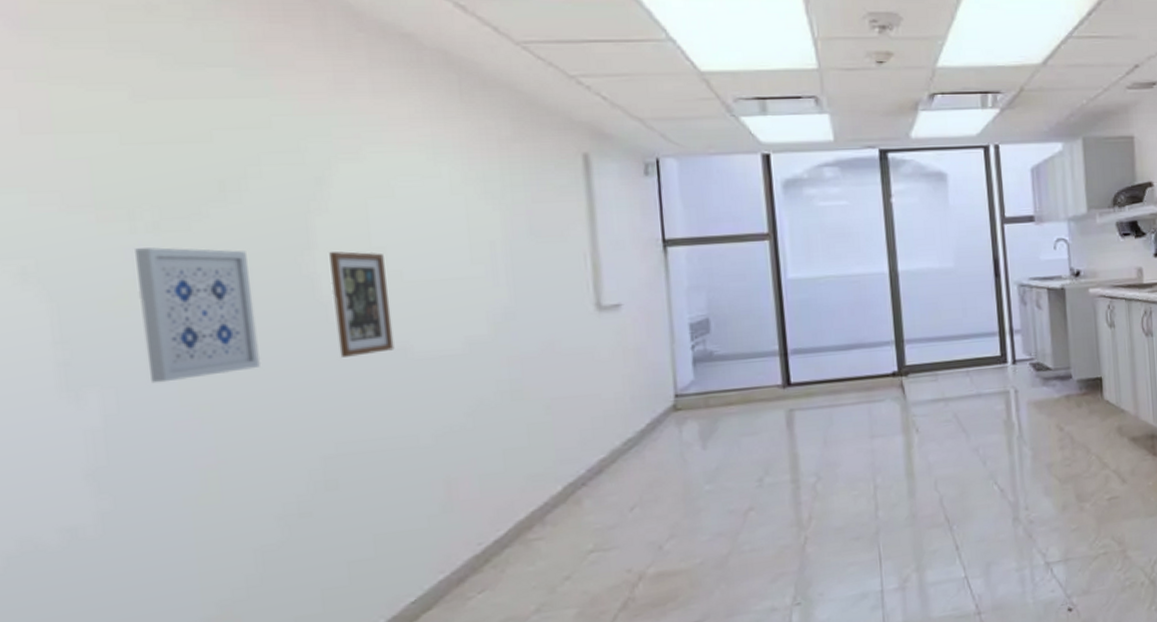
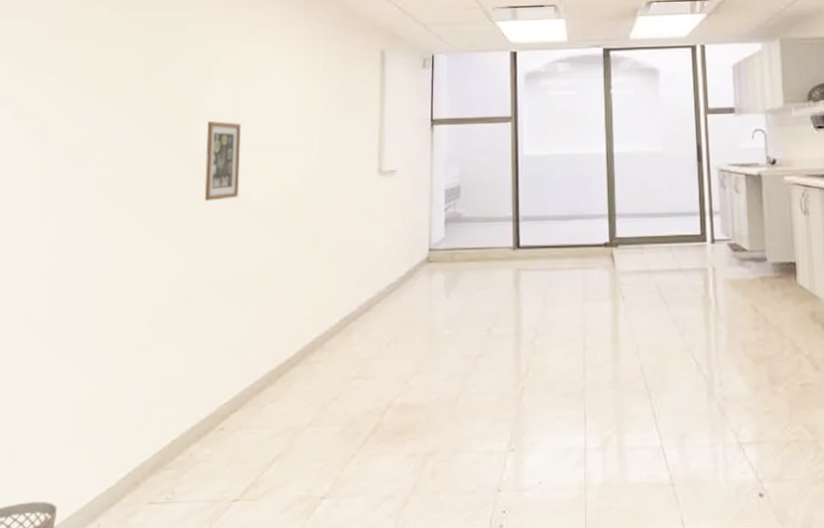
wall art: present [135,247,262,384] -> none [89,114,158,212]

